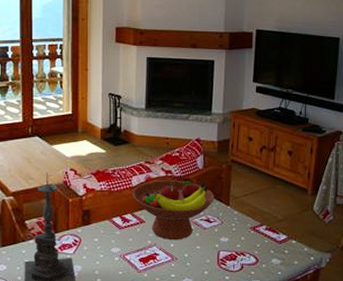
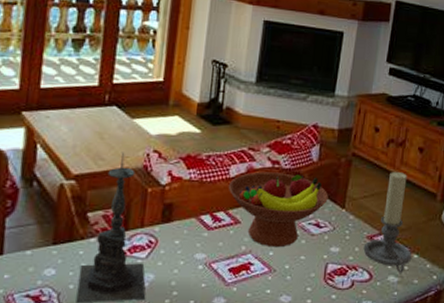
candle holder: none [248,172,291,257] -> present [363,171,412,273]

